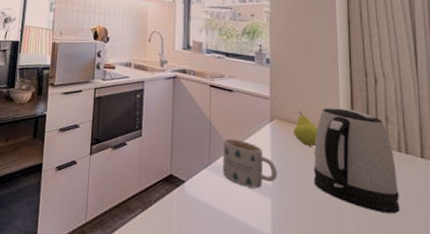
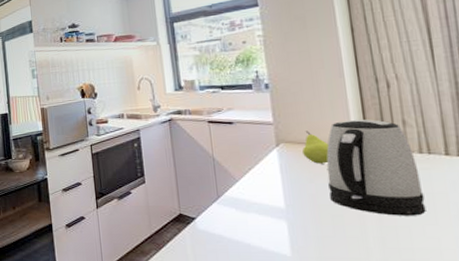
mug: present [223,138,277,189] -> none [229,170,291,214]

